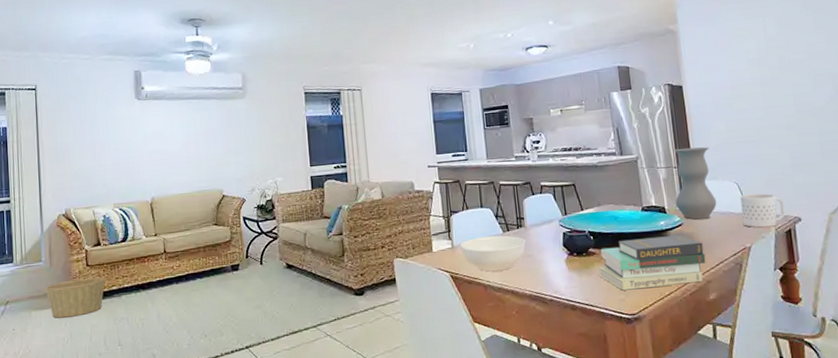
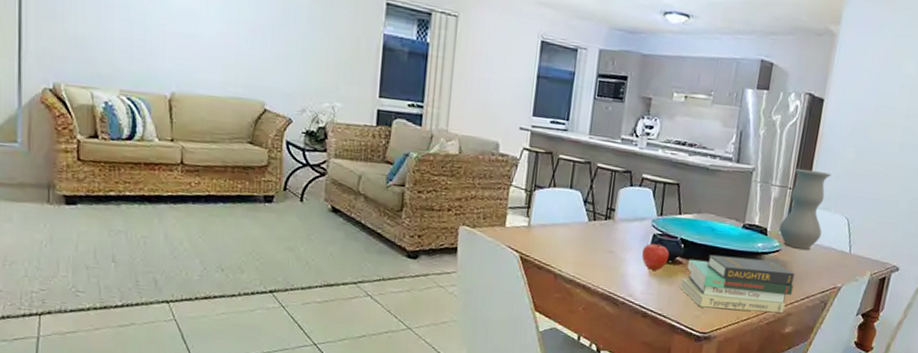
basket: present [46,277,105,318] -> none [21,173,101,219]
bowl: present [459,235,527,272] -> none [537,220,612,263]
fruit: none [556,239,583,265] -> present [641,243,670,270]
mug: present [740,193,785,228] -> none [840,232,889,272]

